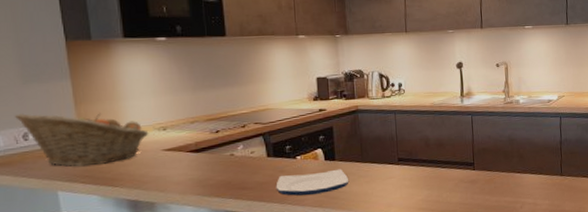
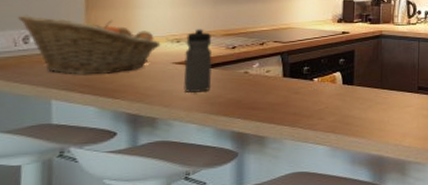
water bottle: none [172,115,201,177] -> present [184,28,212,92]
plate: present [276,169,348,196] -> none [288,94,365,120]

